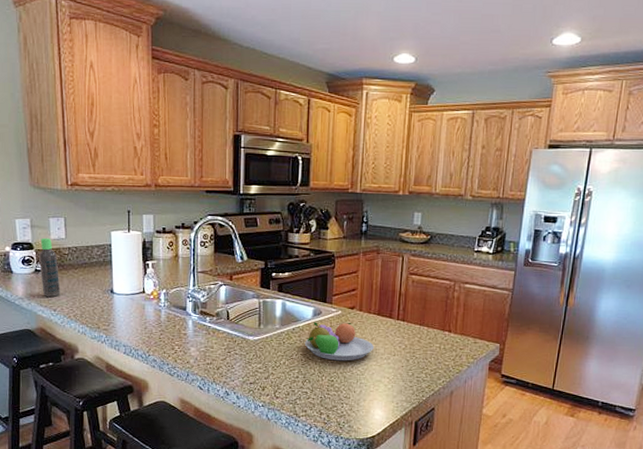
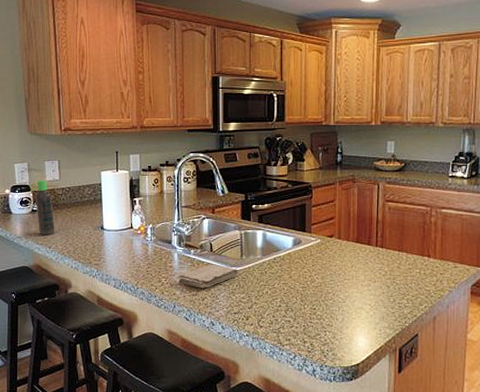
washcloth: none [192,332,255,357] -> present [178,264,238,288]
fruit bowl: present [304,322,375,361] -> none [285,250,355,289]

